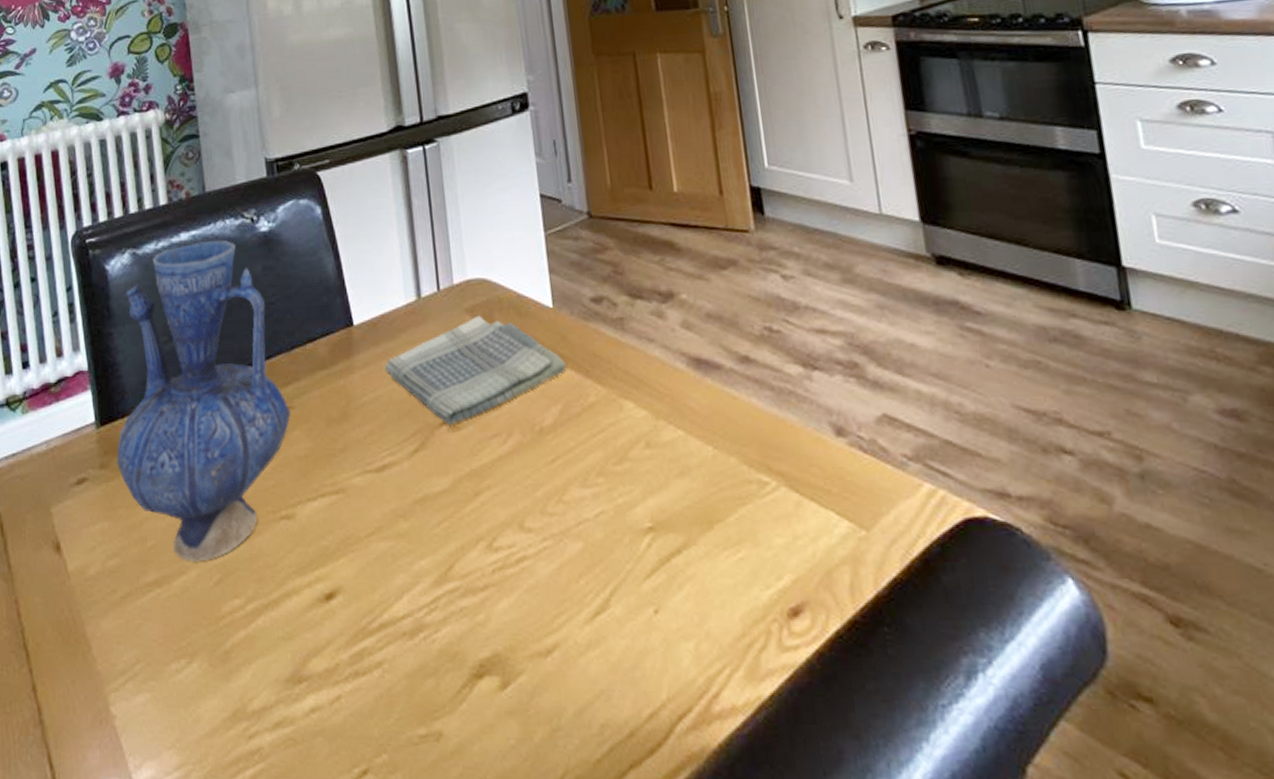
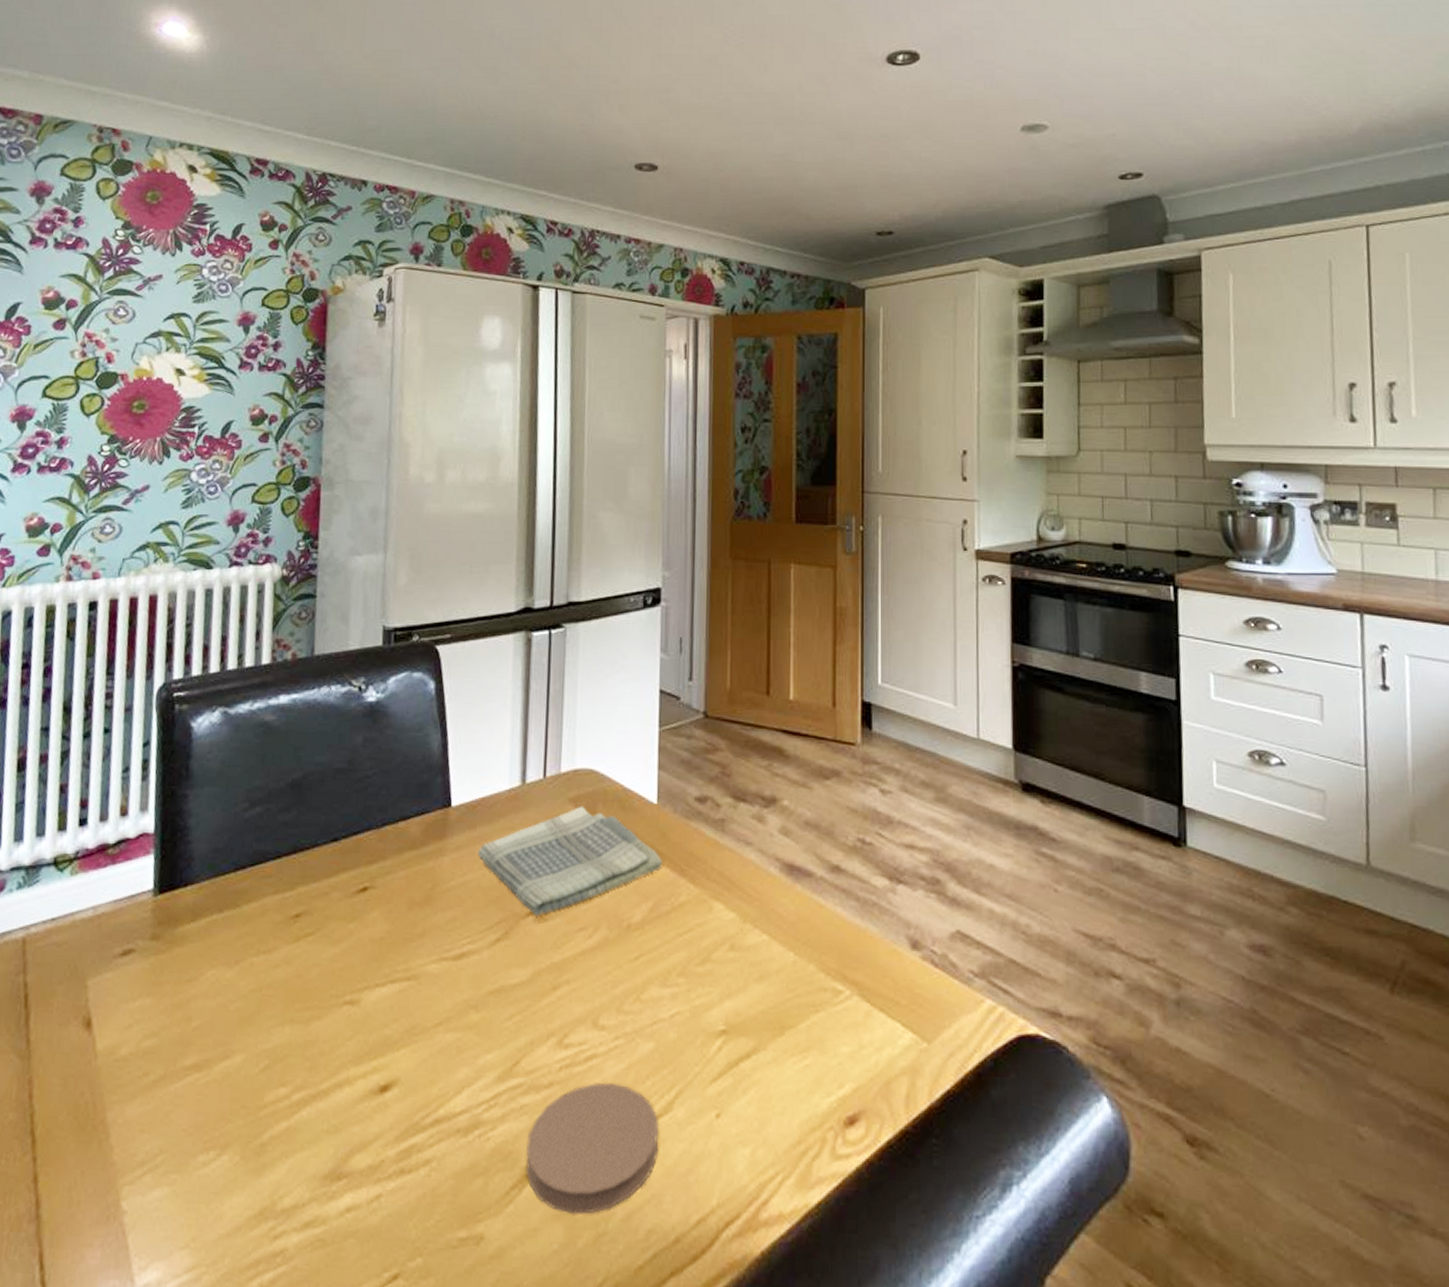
vase: present [117,240,291,563] -> none [171,706,372,1047]
coaster: none [471,583,602,712] -> present [526,1082,659,1215]

